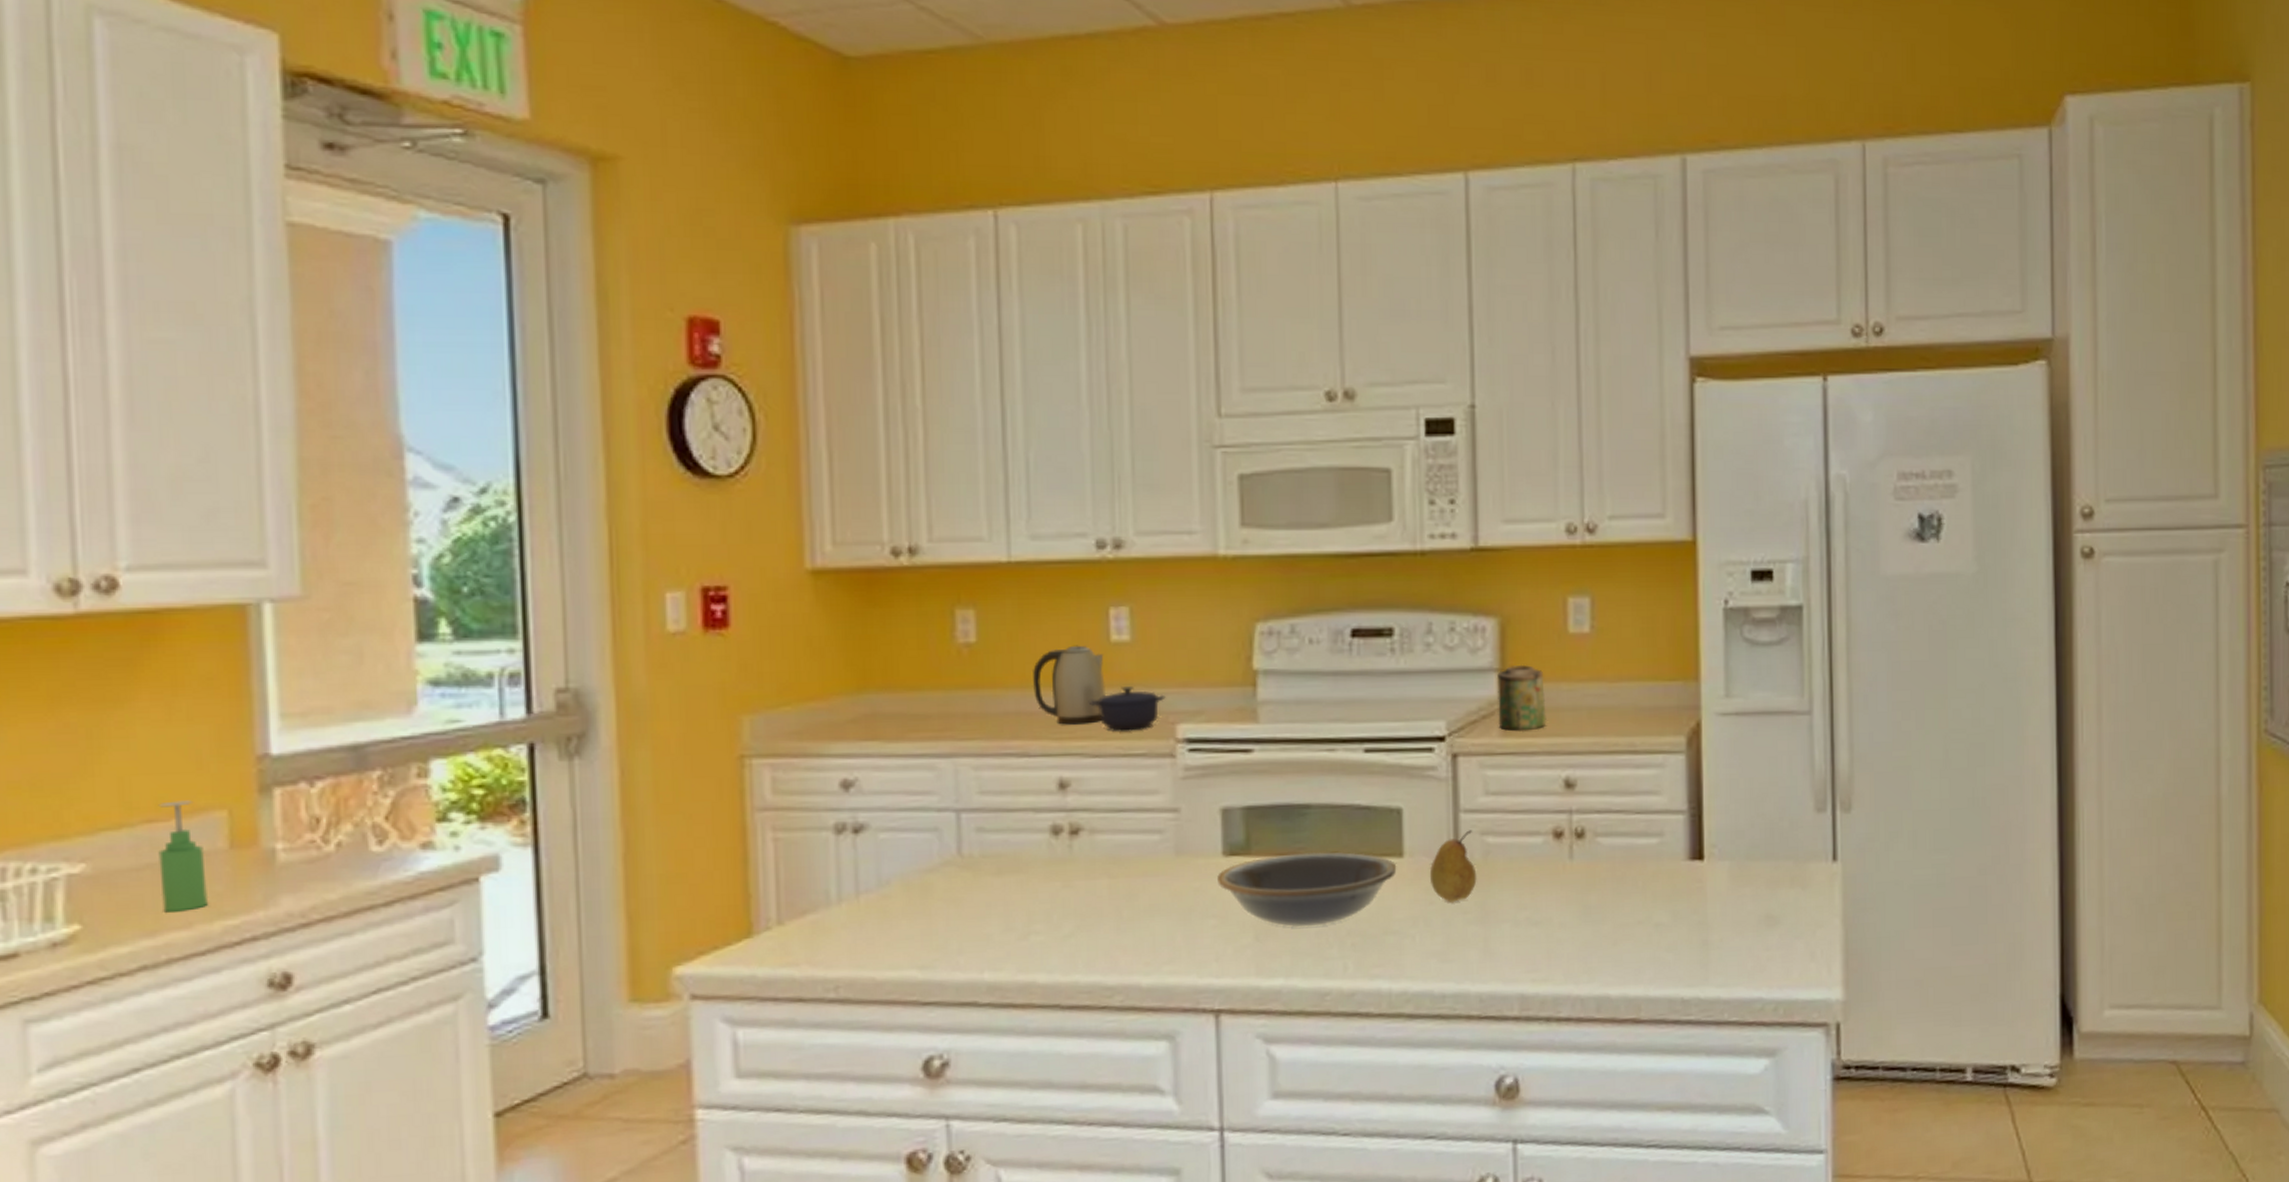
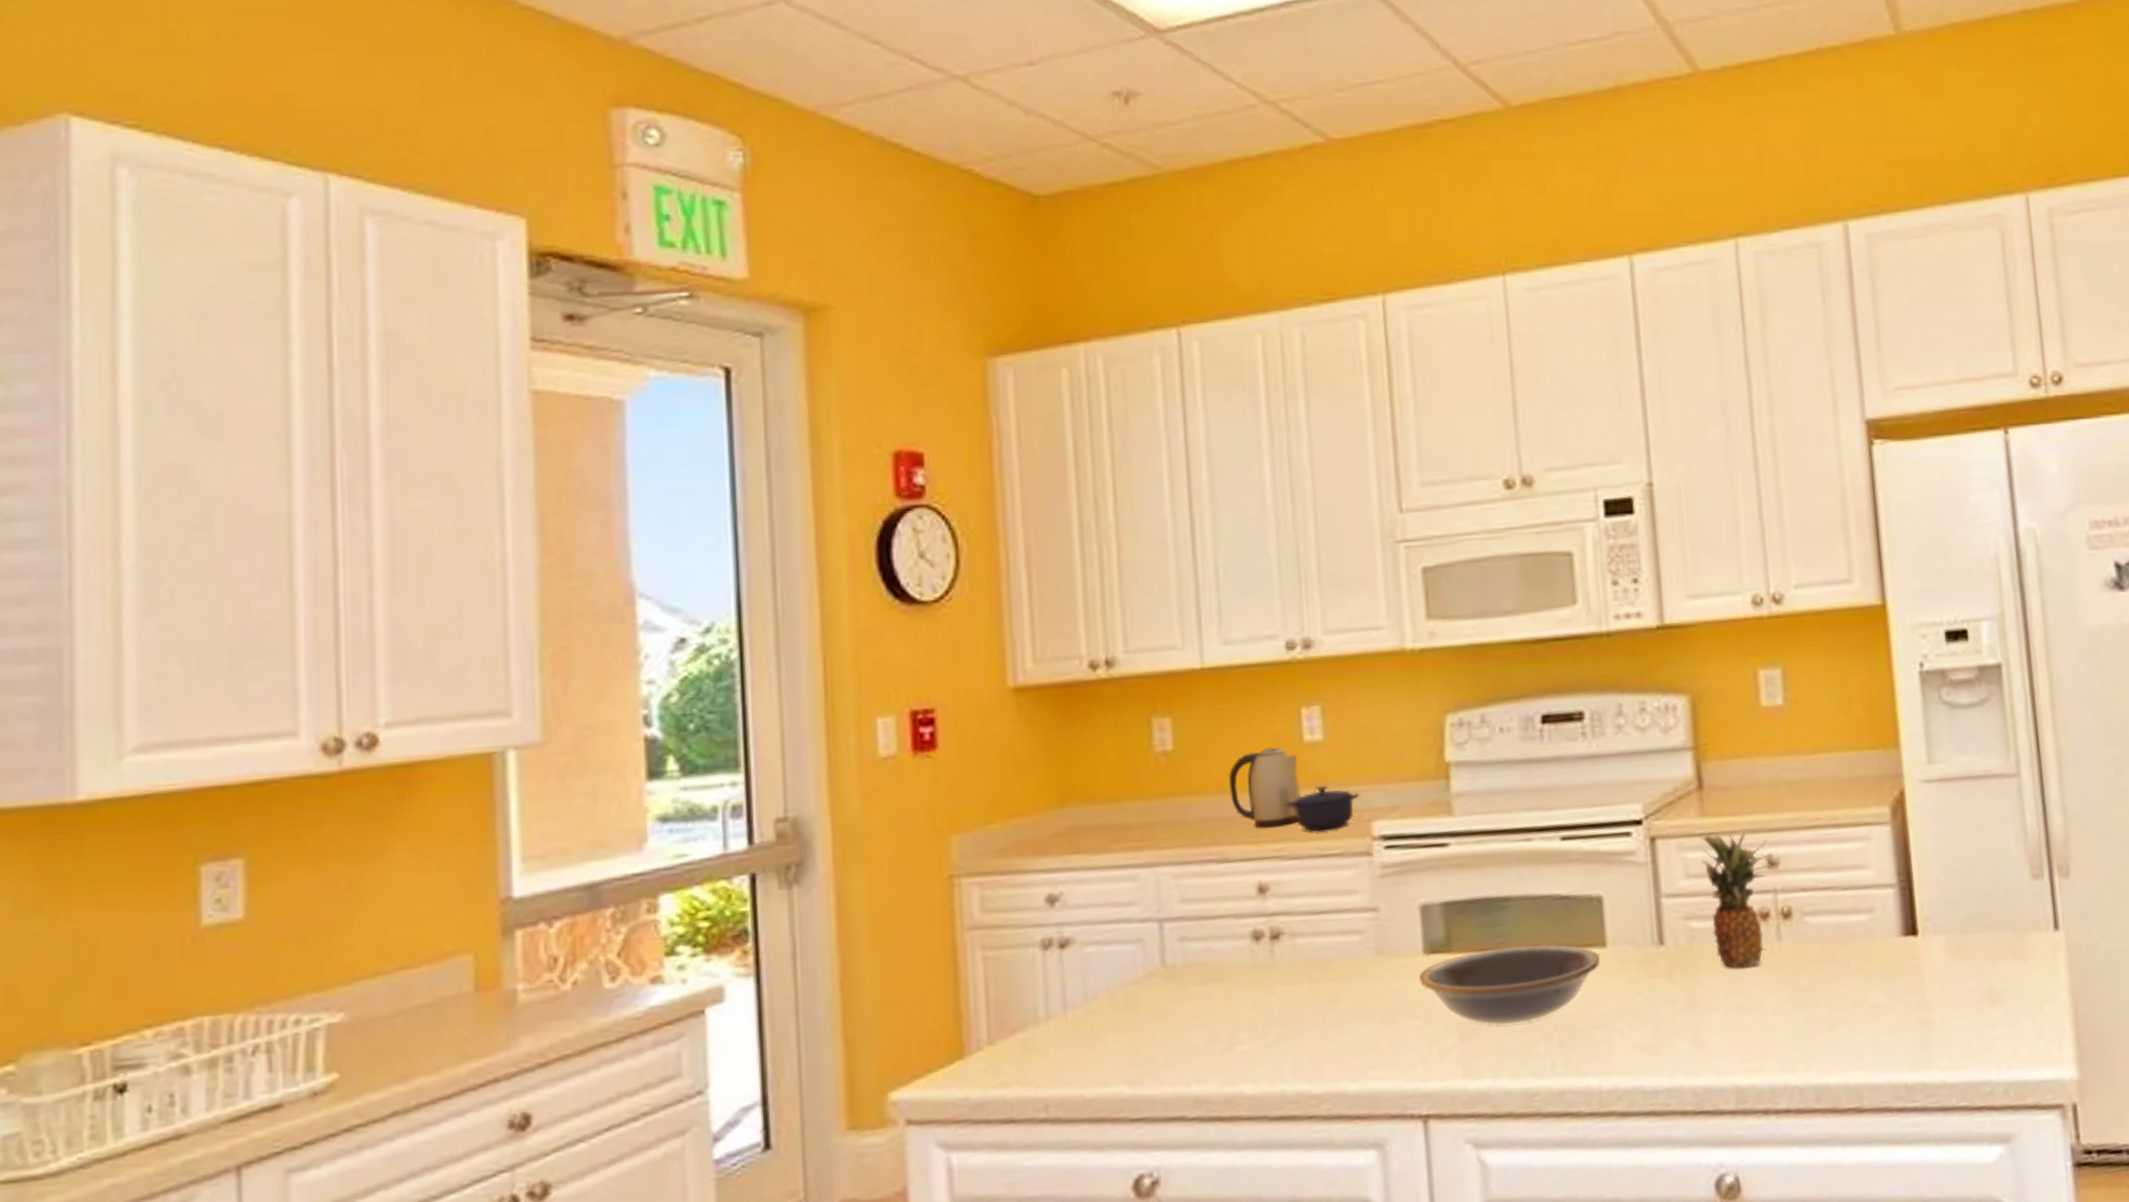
soap dispenser: present [158,800,208,913] -> none [410,946,454,1058]
fruit: present [1429,830,1477,902] -> none [1634,915,1683,992]
canister: present [1497,664,1547,733] -> none [1691,741,1745,812]
fruit: none [1498,753,1571,883] -> present [1697,833,1773,968]

